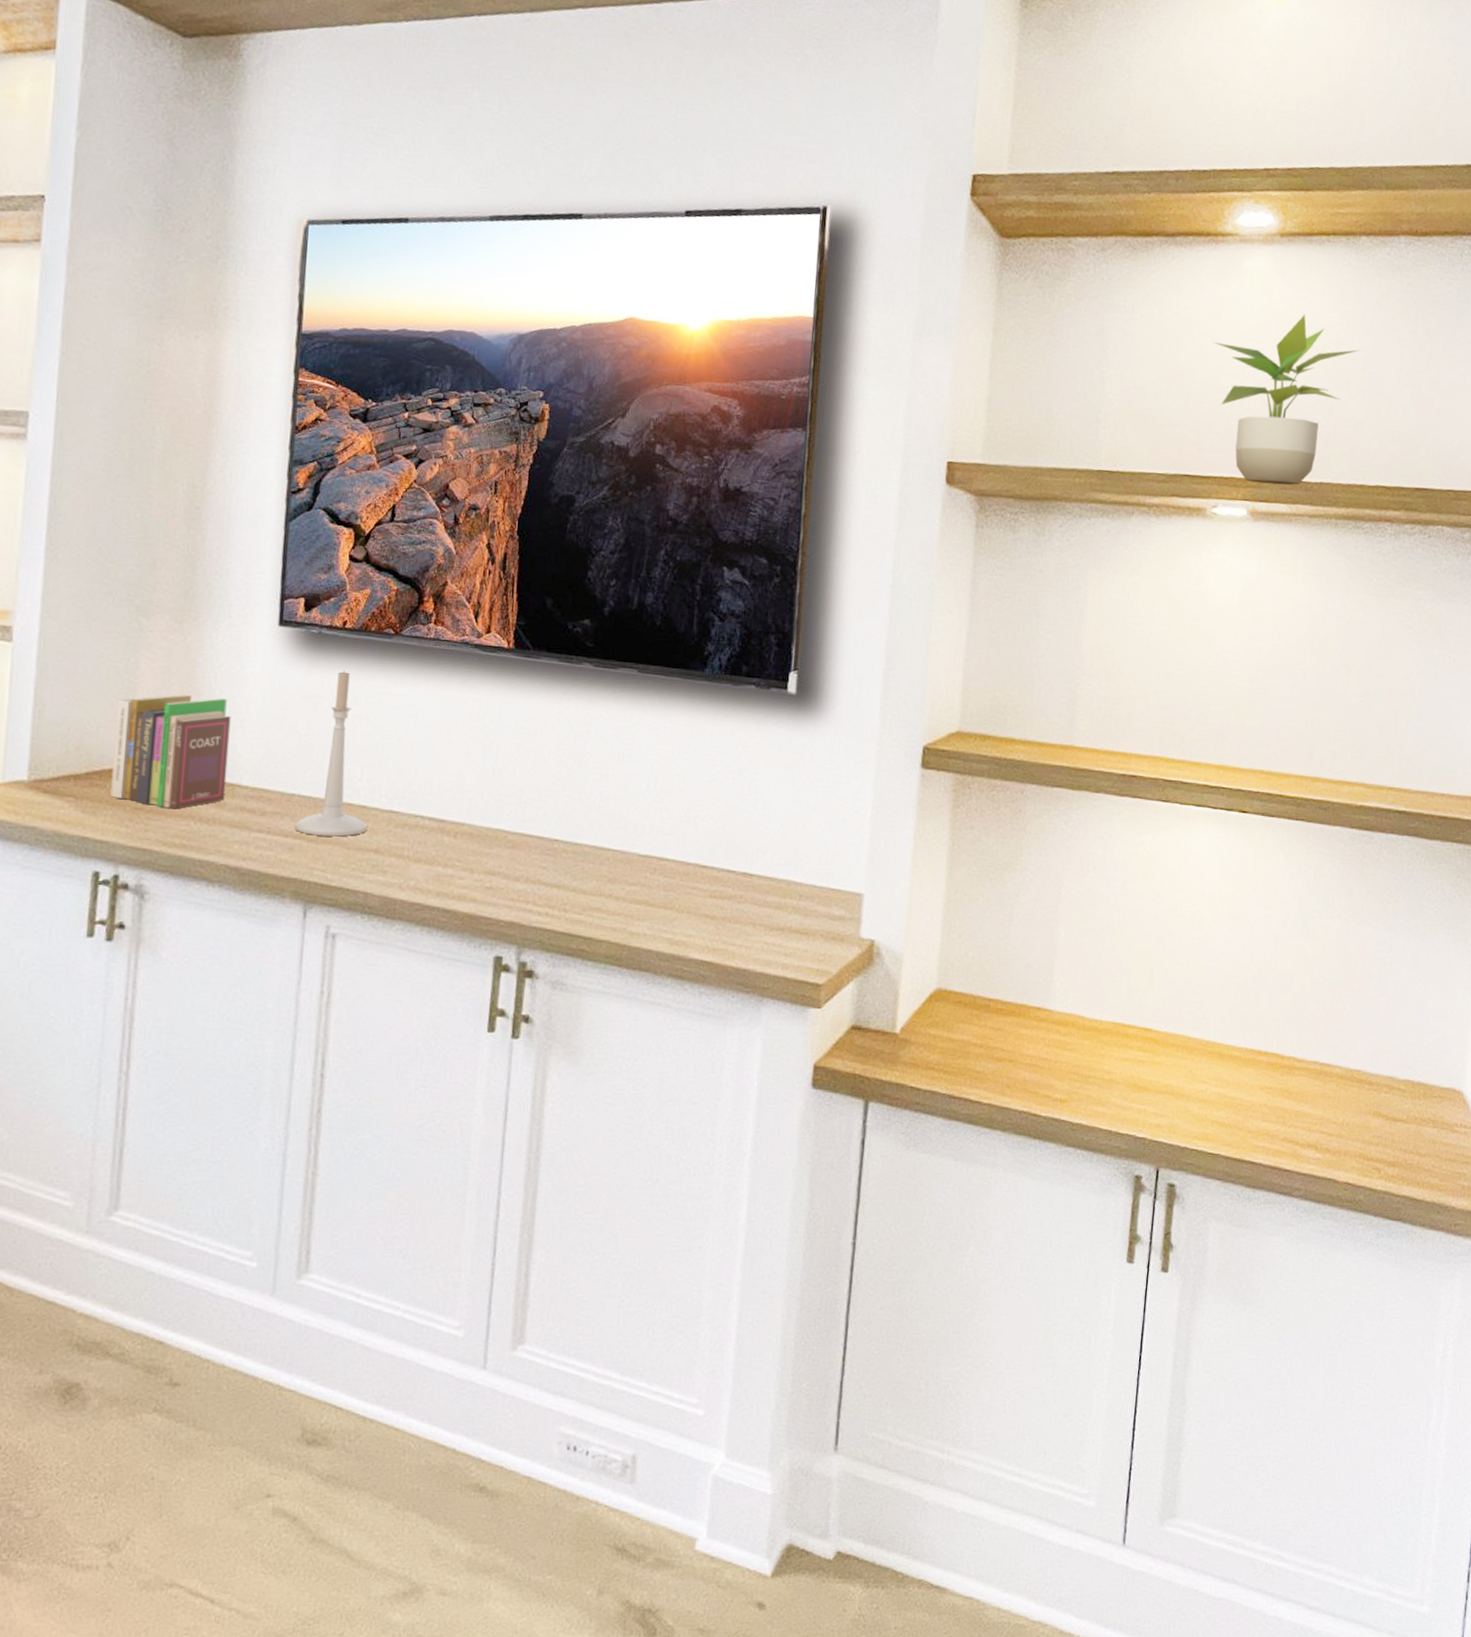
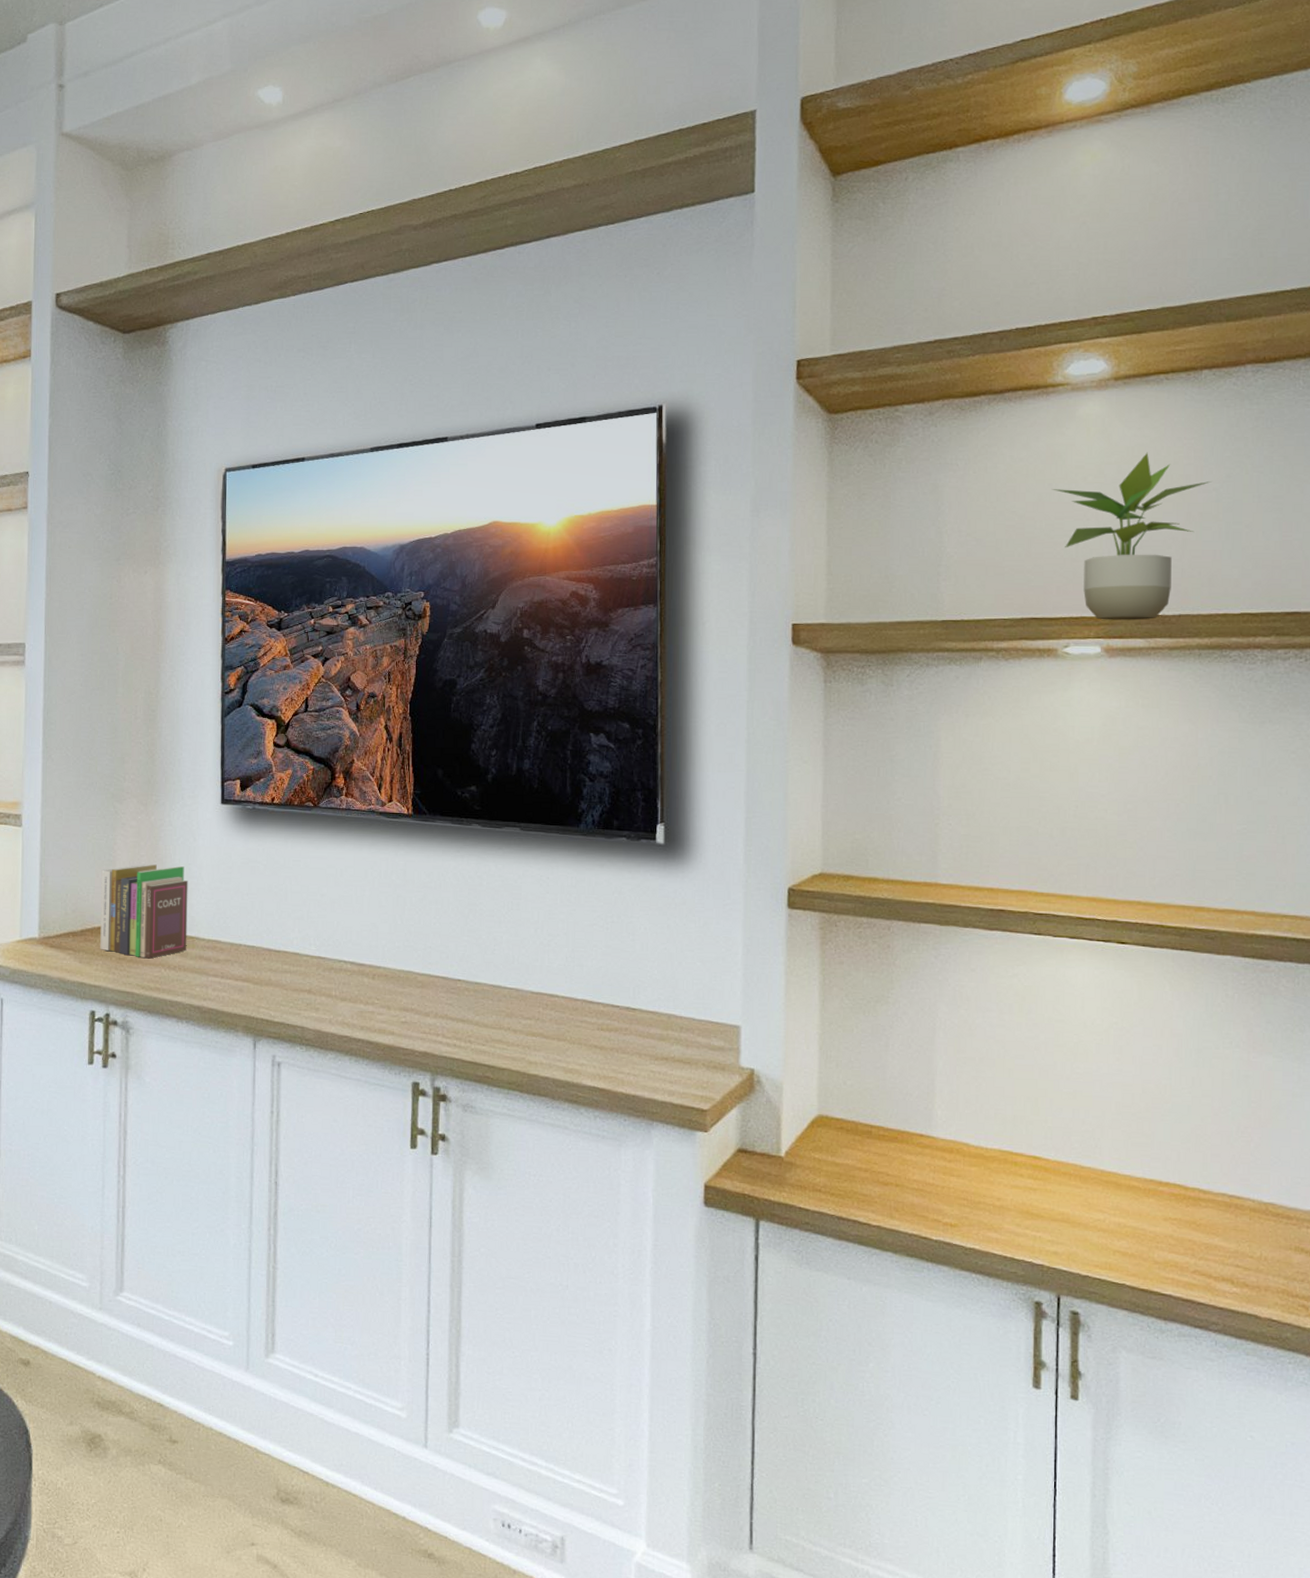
candlestick: present [294,670,368,837] -> none [242,839,301,980]

